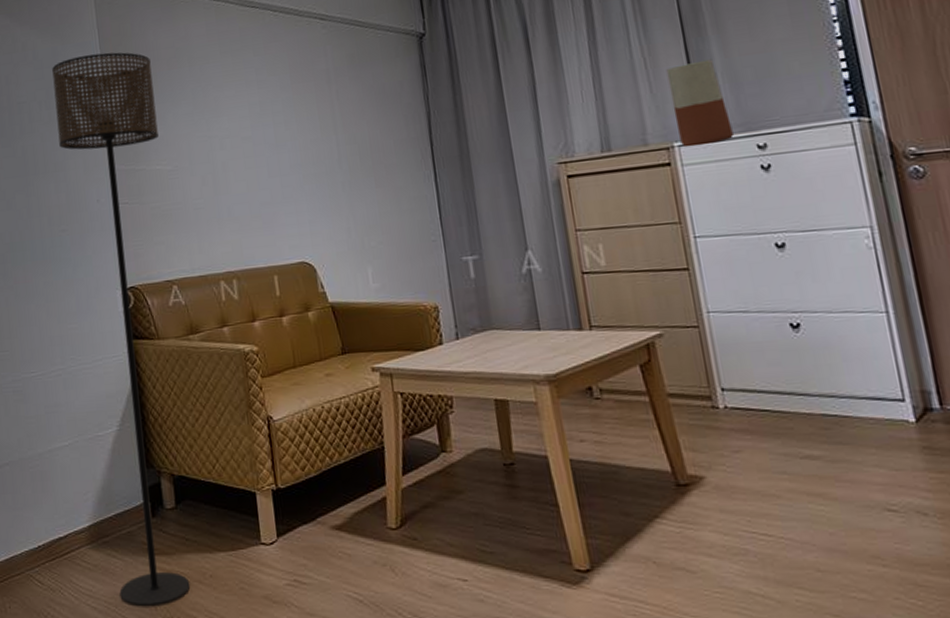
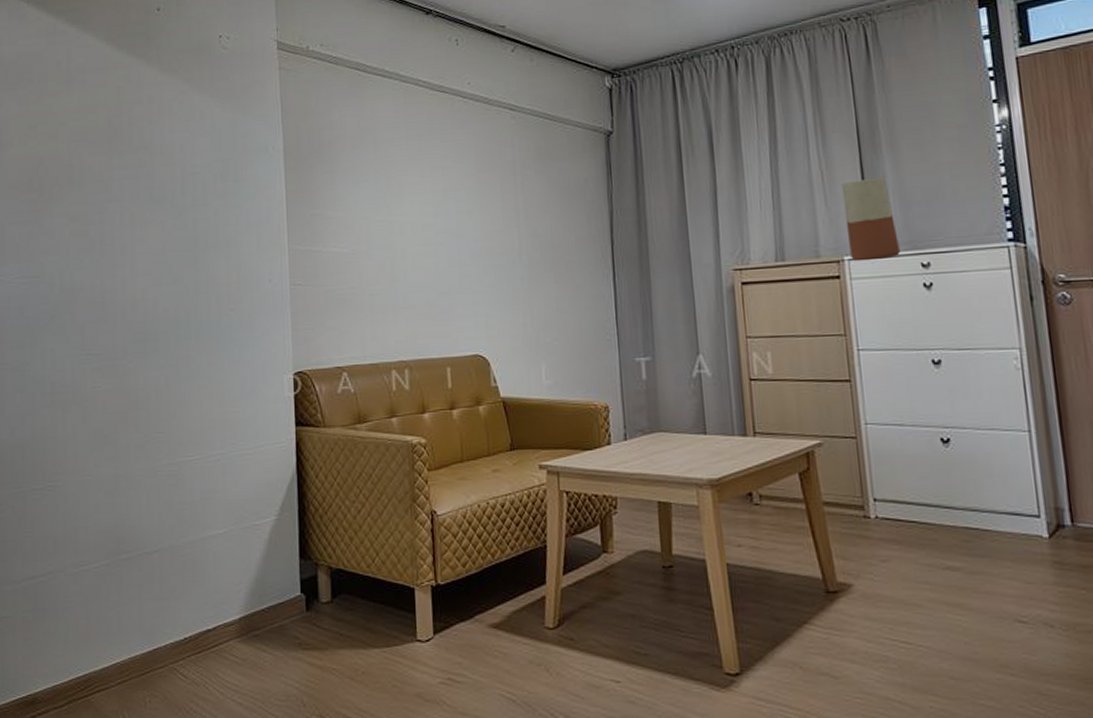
floor lamp: present [52,52,190,607] -> none [230,127,342,704]

